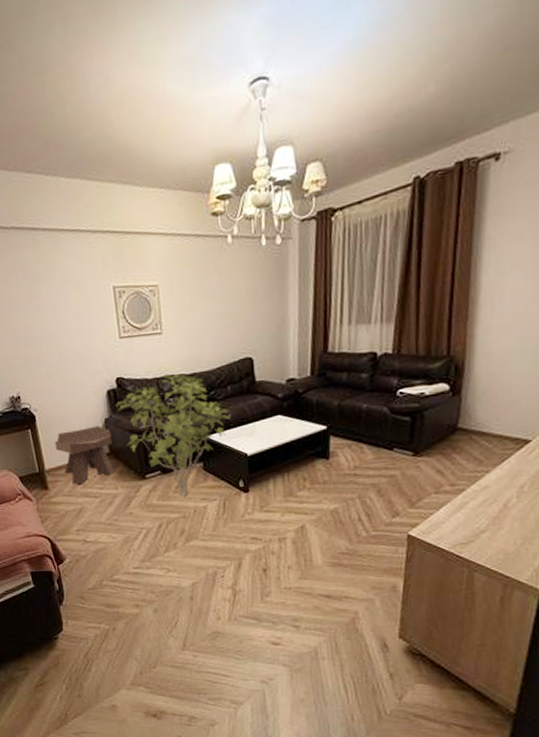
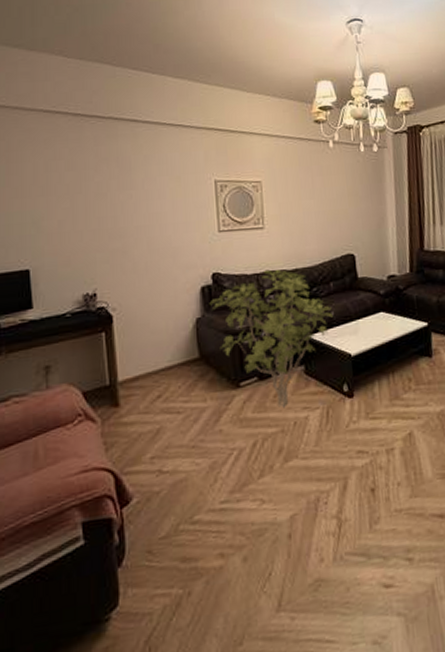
side table: present [54,426,115,484] -> none [133,326,204,398]

